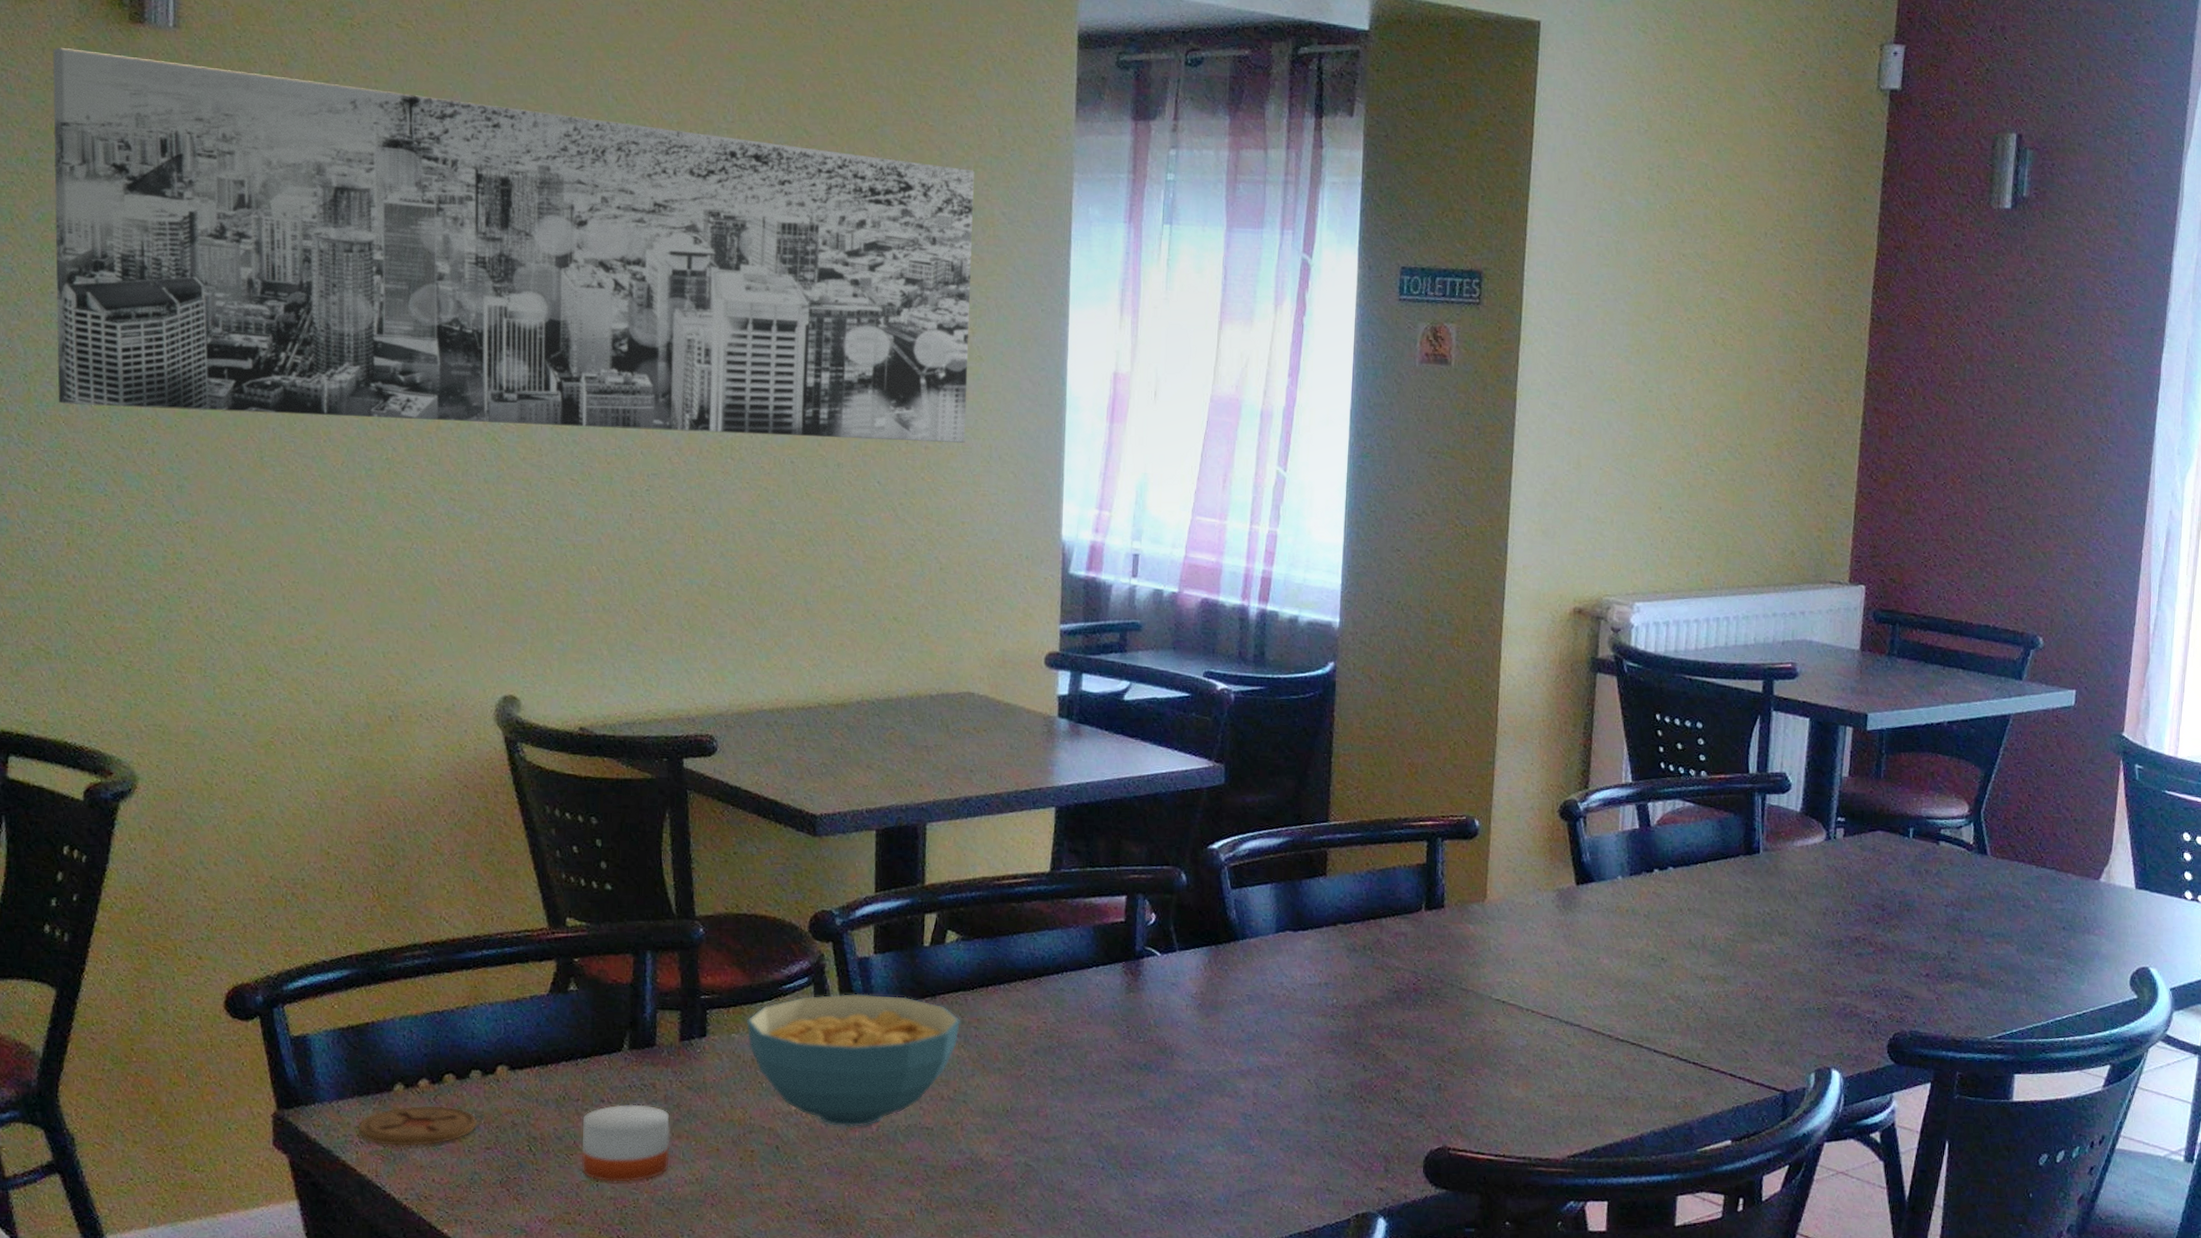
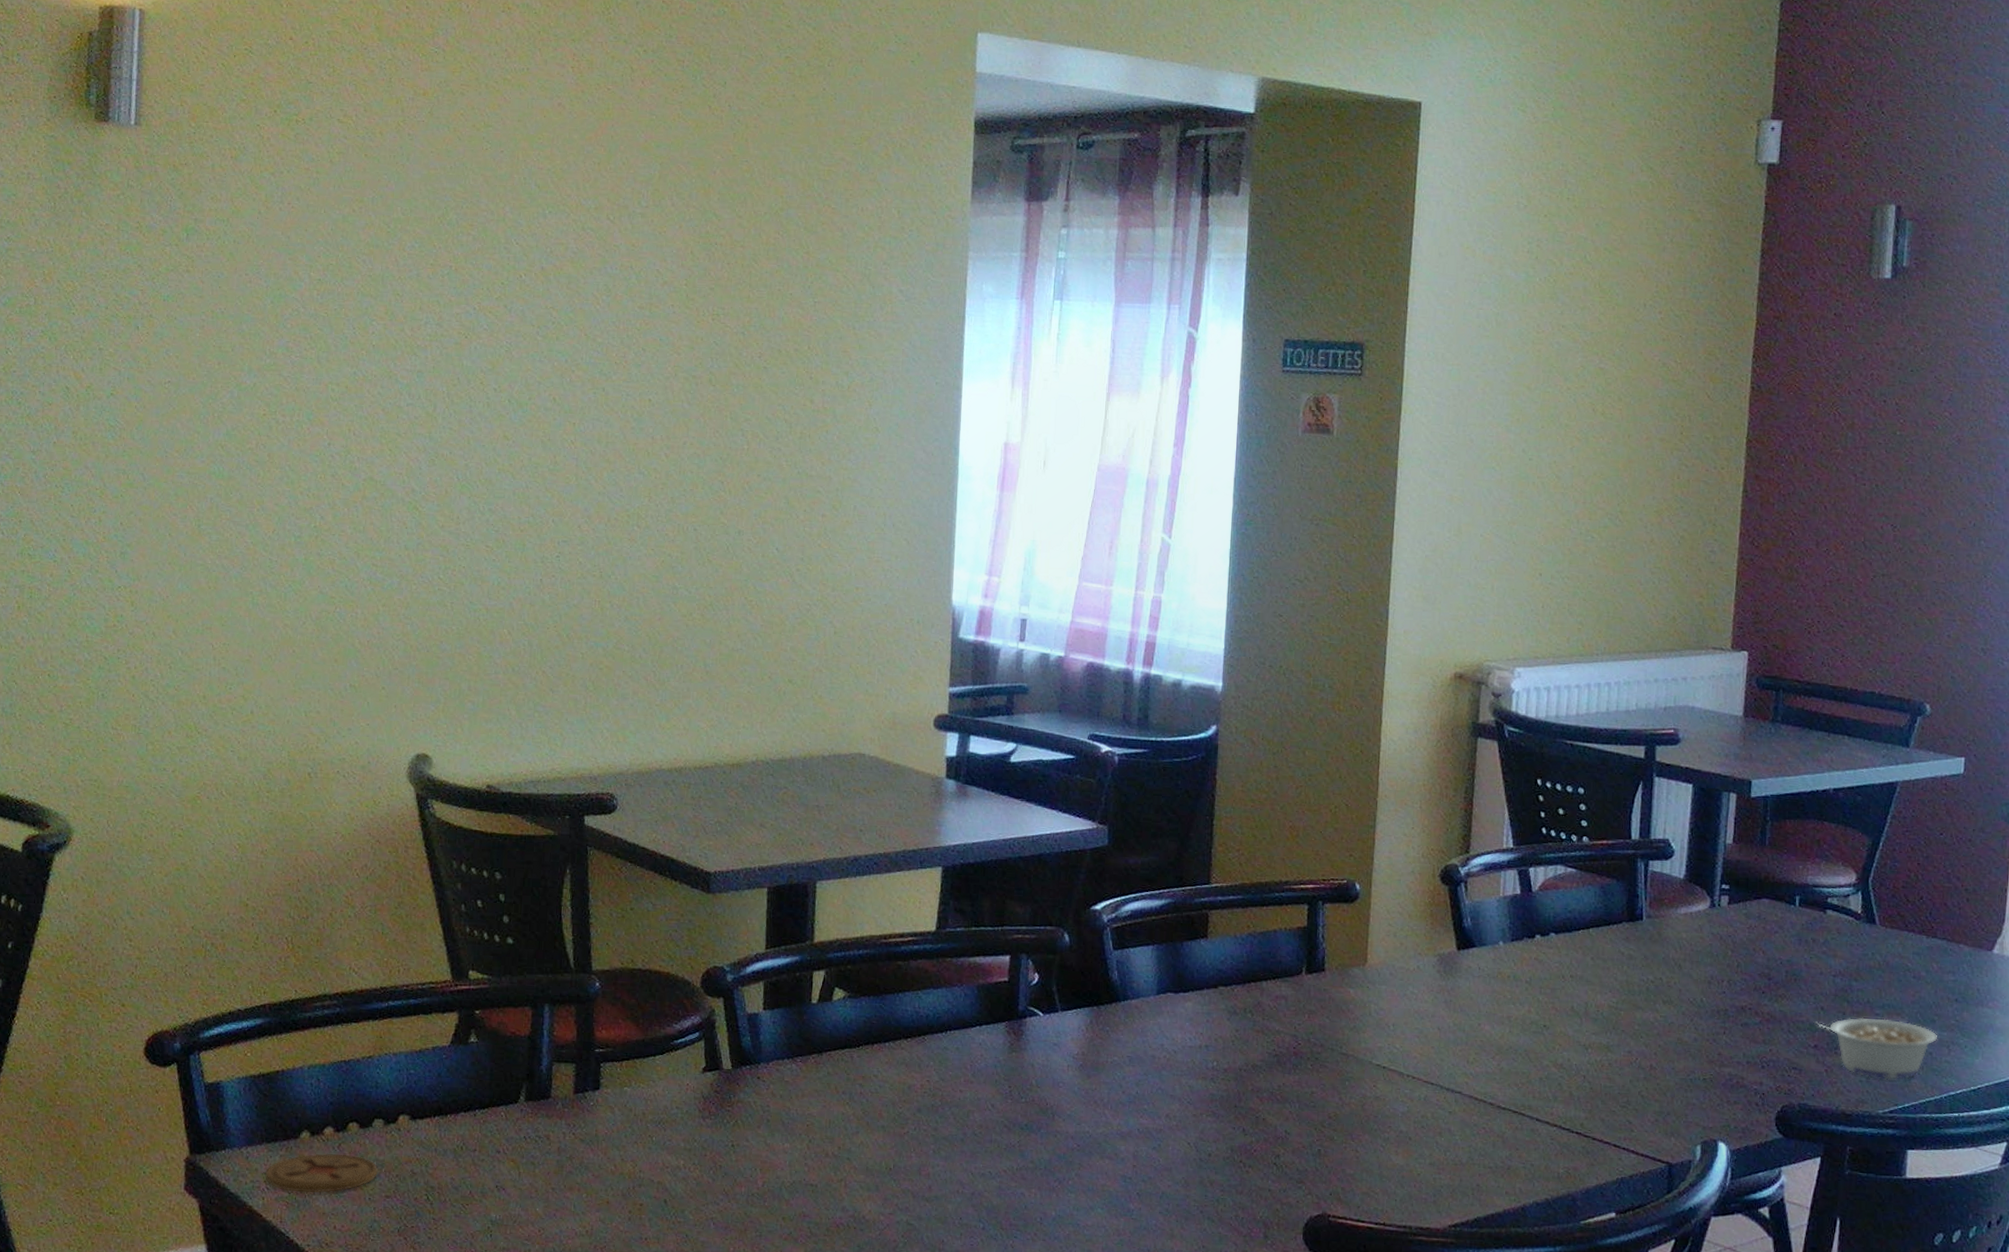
wall art: present [53,47,974,443] -> none [15,144,874,511]
candle: present [581,1093,670,1182] -> none [476,1145,563,1233]
cereal bowl: present [746,993,961,1127] -> none [638,1049,847,1183]
legume: none [1925,946,2046,1006] -> present [1813,1017,1938,1080]

